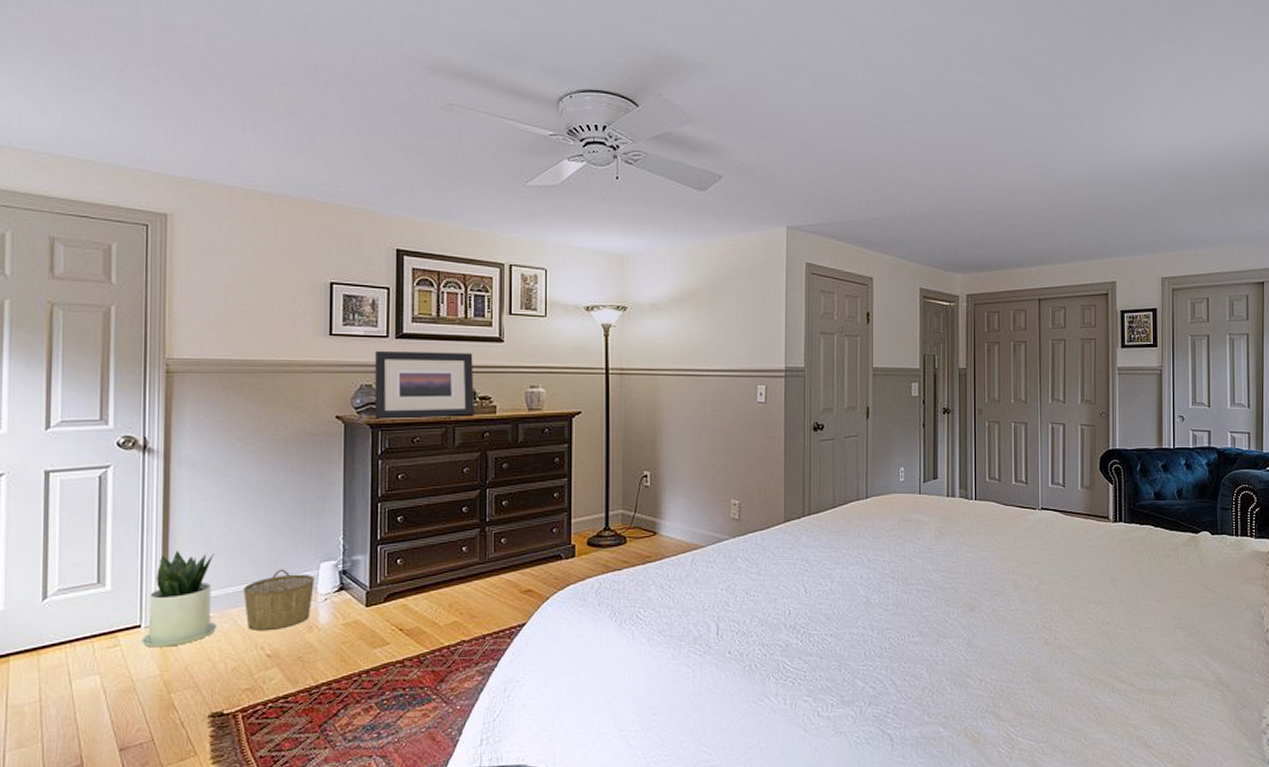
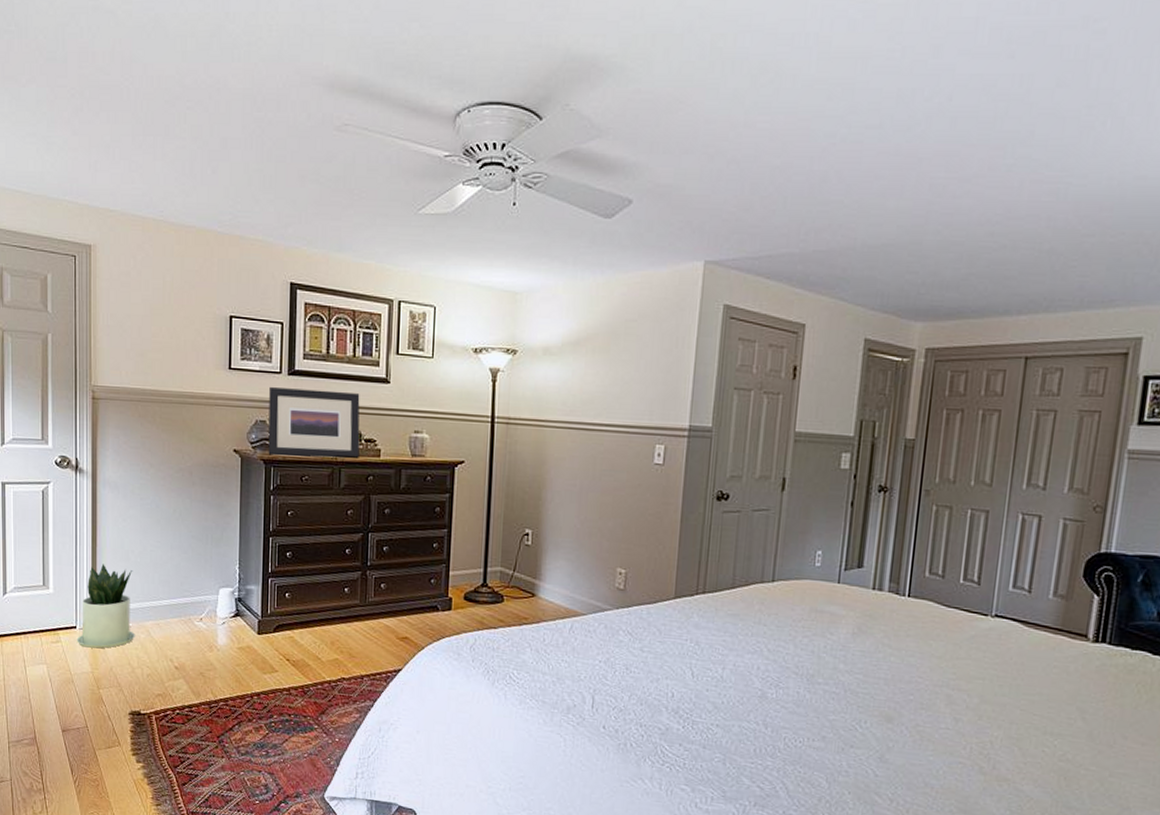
basket: present [243,569,314,632] -> none [156,590,214,646]

